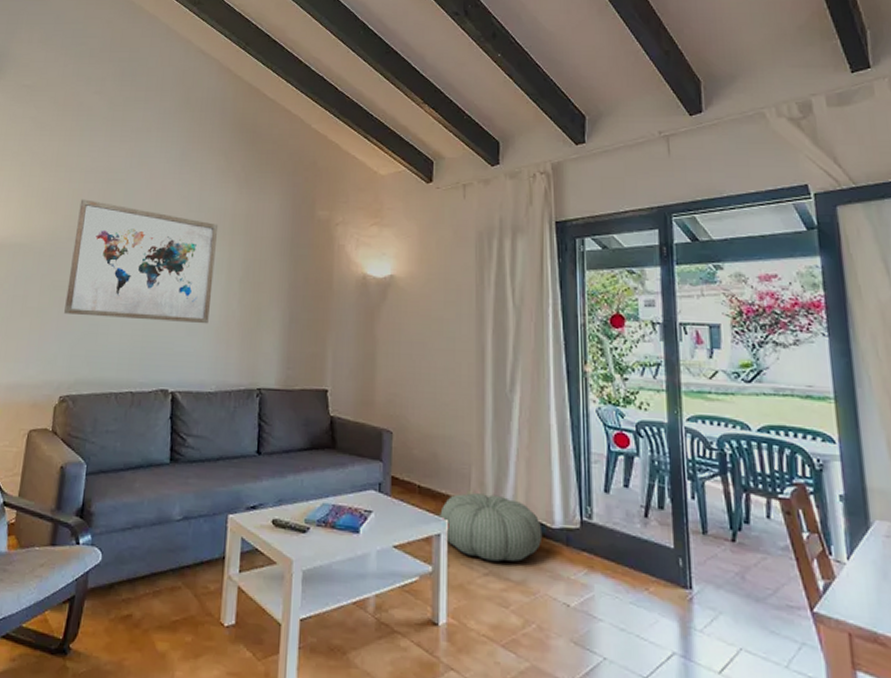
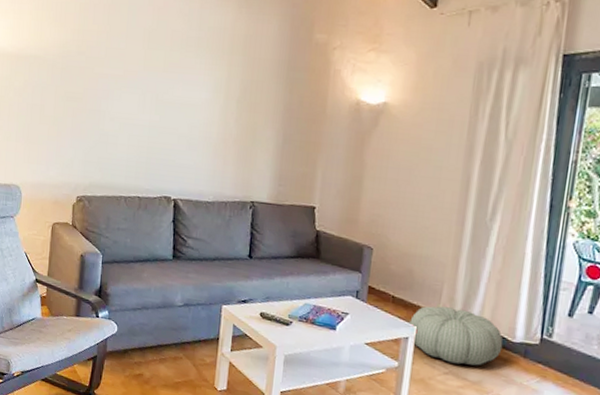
wall art: present [64,199,219,324] -> none [77,14,218,140]

